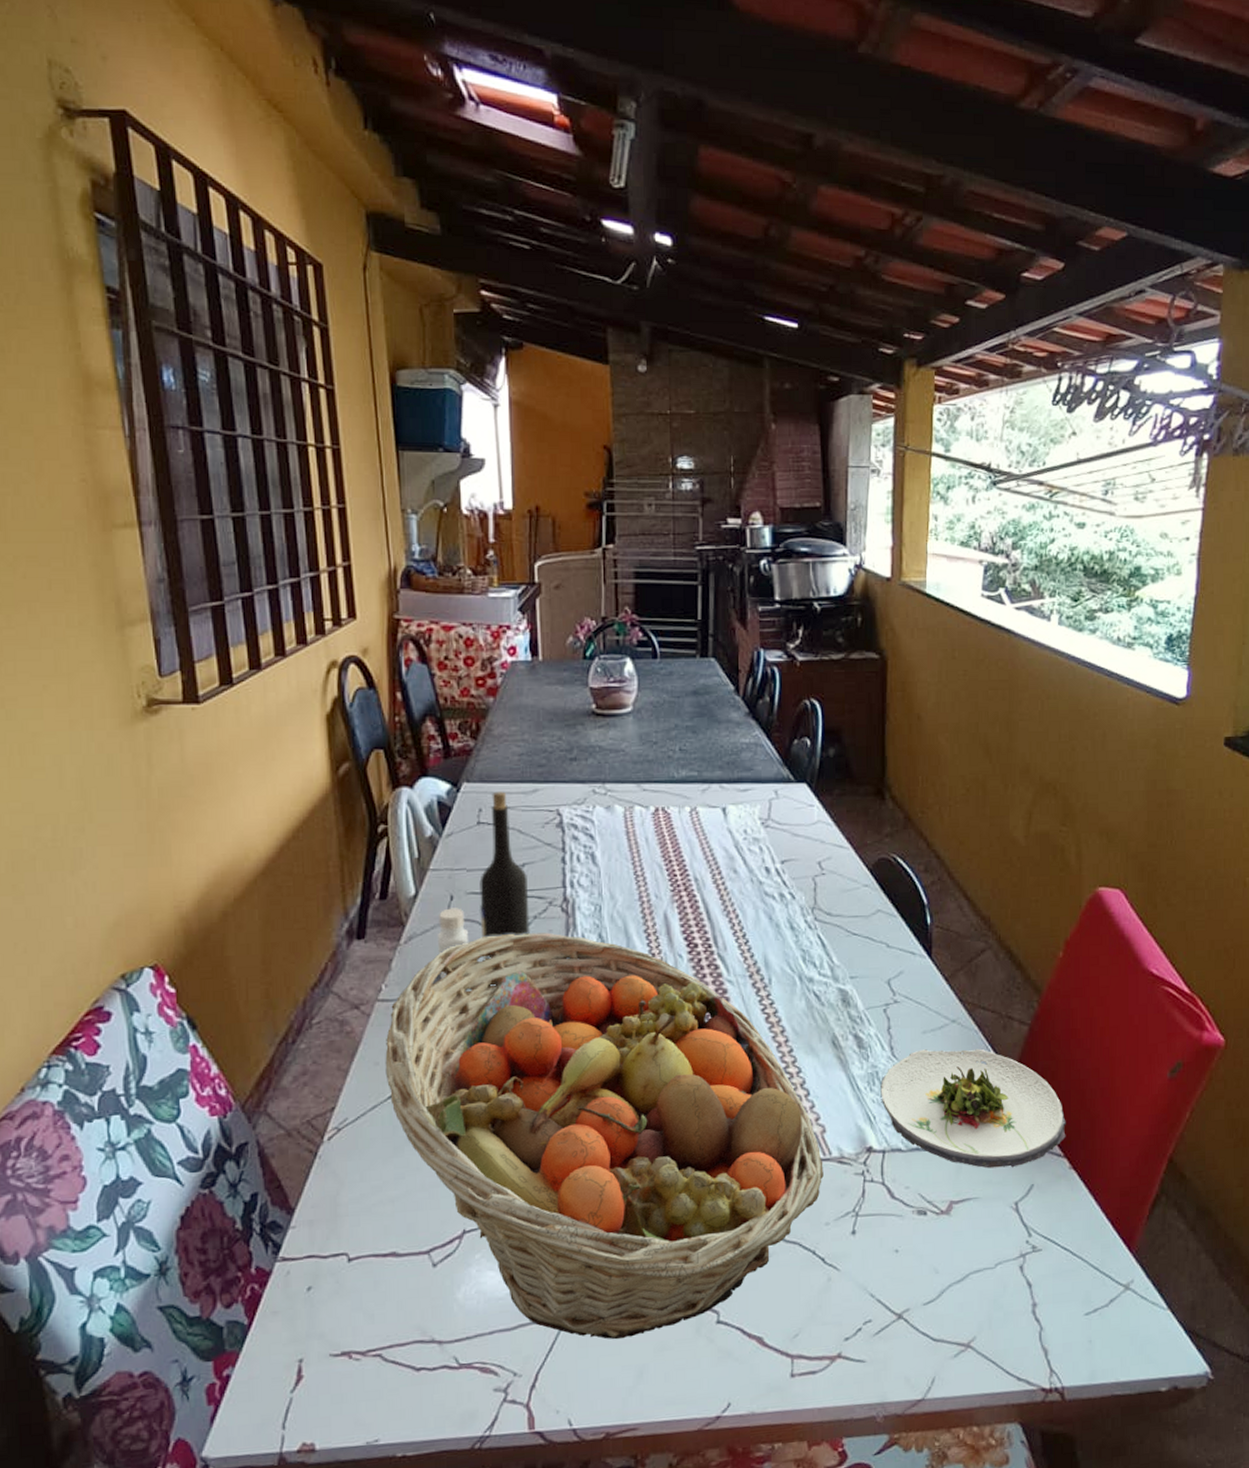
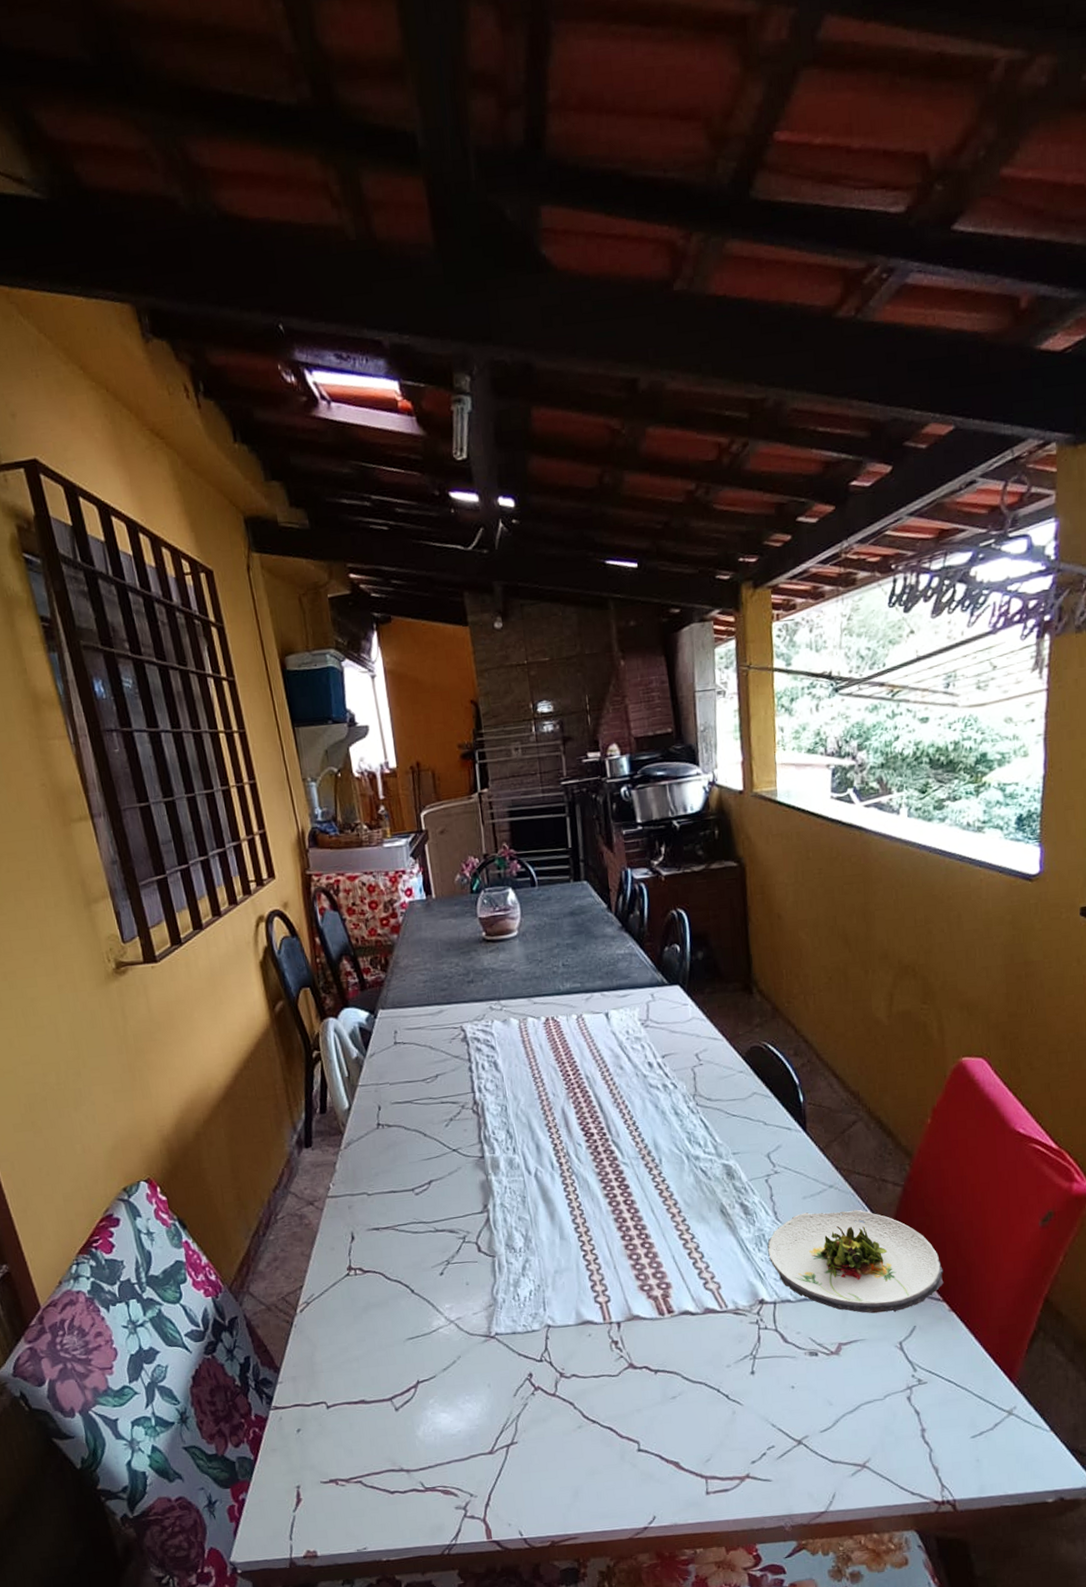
fruit basket: present [385,932,824,1340] -> none [338,1131,722,1466]
pepper shaker: present [437,908,468,979] -> none [370,1116,397,1176]
wine bottle: present [479,791,530,987] -> none [401,1014,448,1181]

